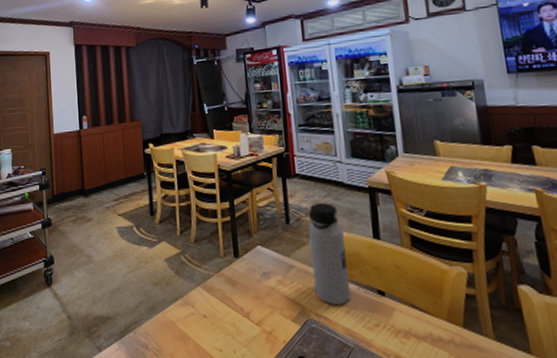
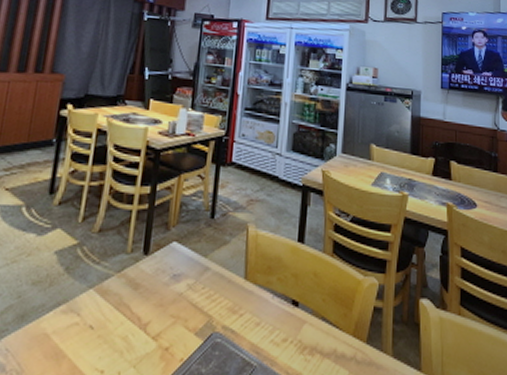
water bottle: present [308,203,351,305] -> none [227,198,269,315]

